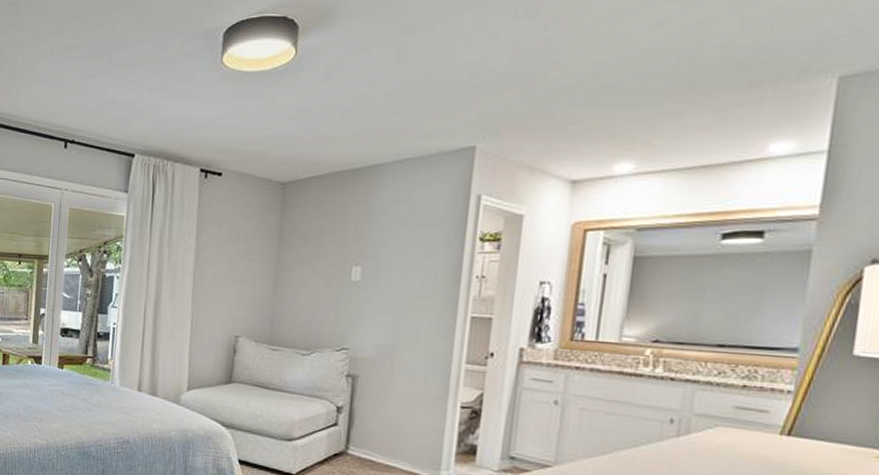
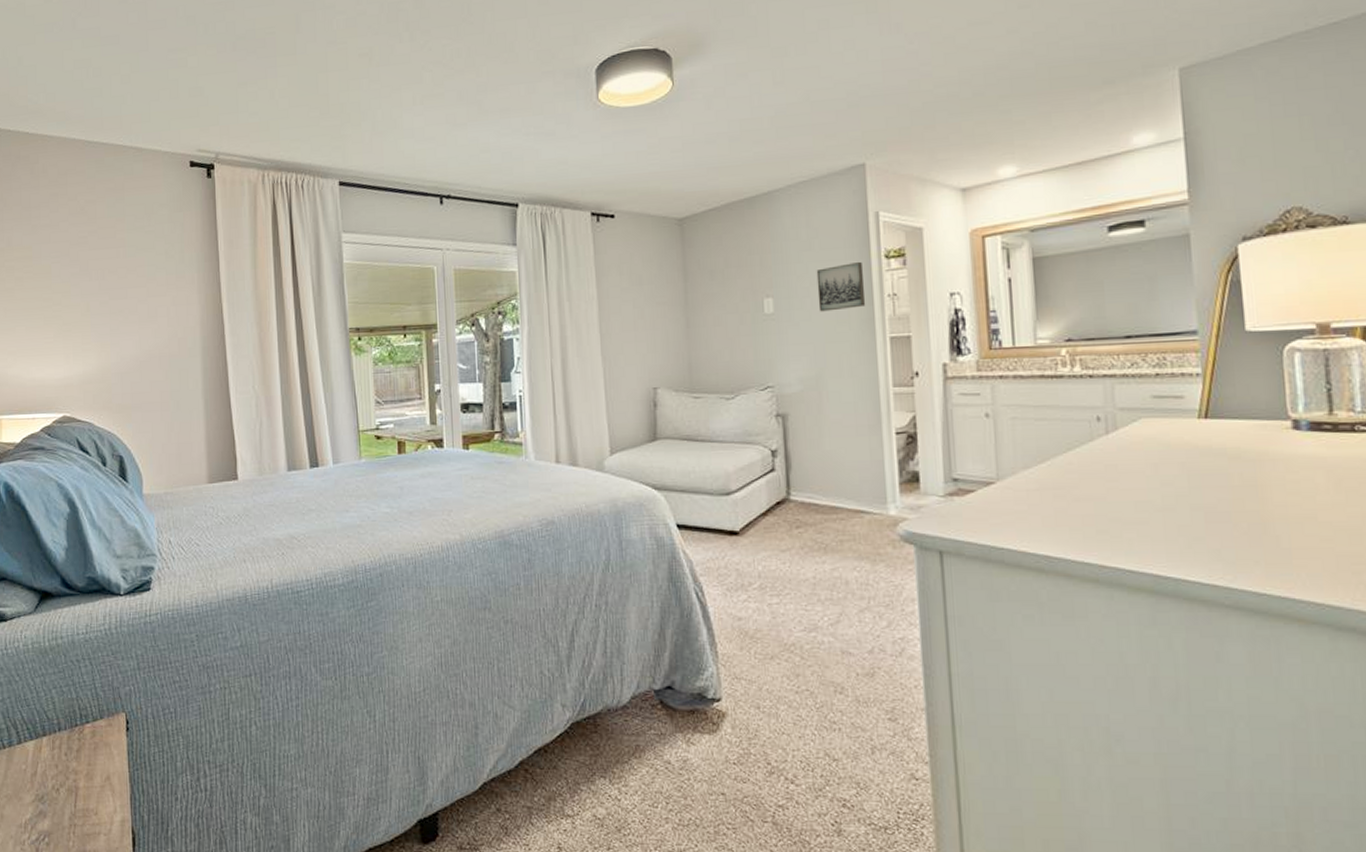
wall art: none [404,241,455,286] -> present [816,261,866,312]

